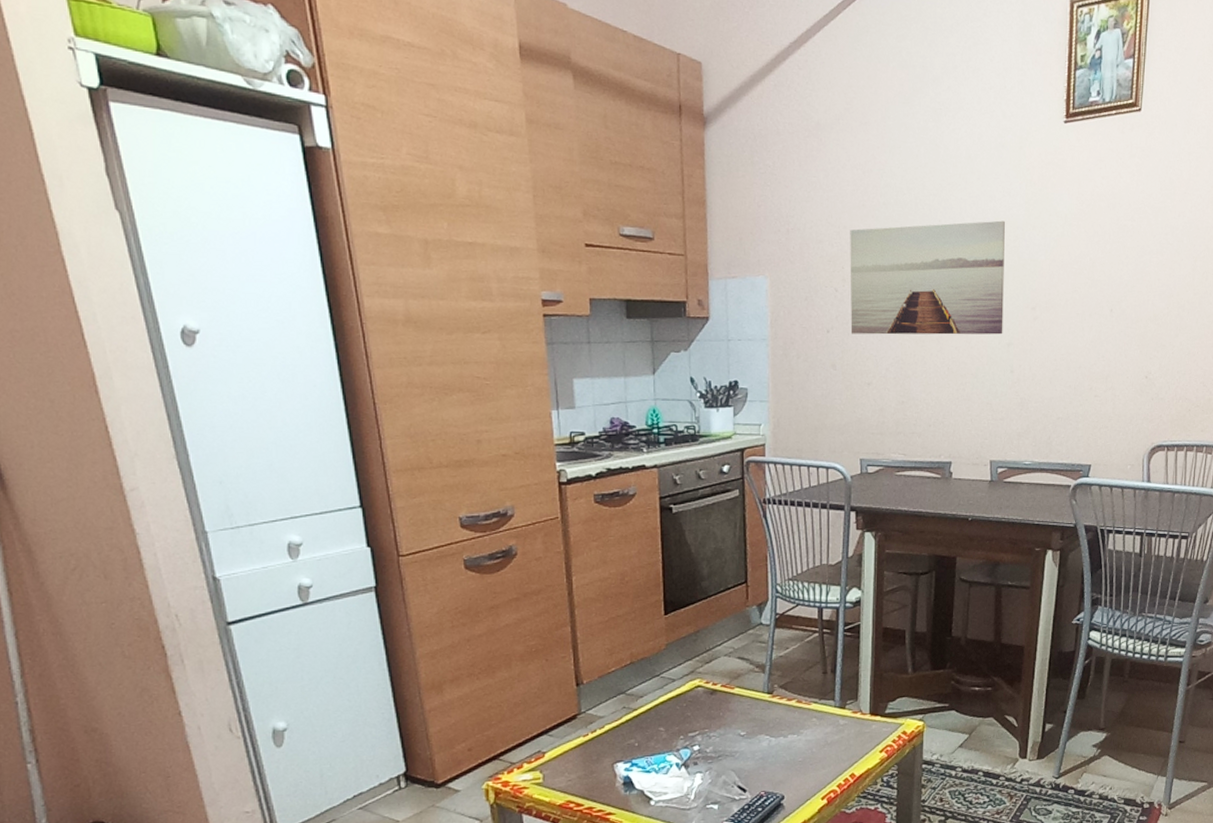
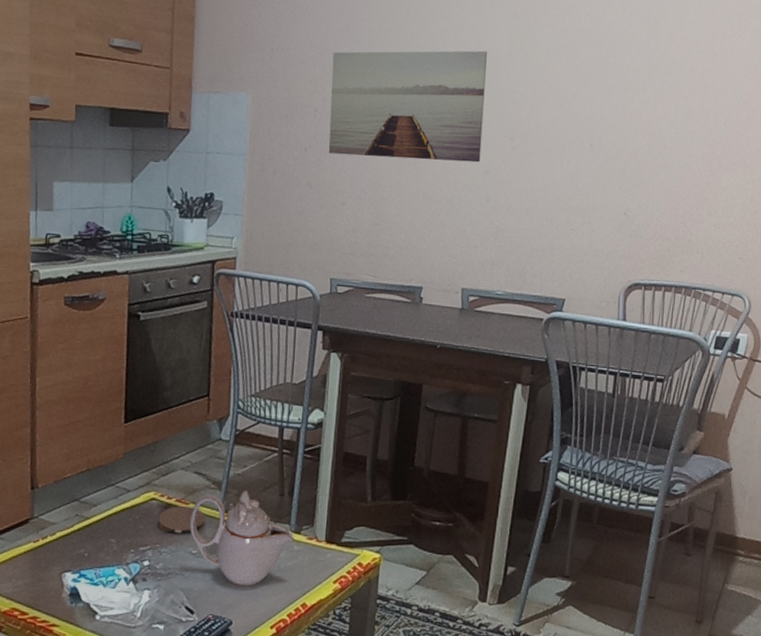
coaster: none [705,691,752,717] -> present [158,506,206,533]
teapot: none [736,670,839,762] -> present [189,489,294,586]

